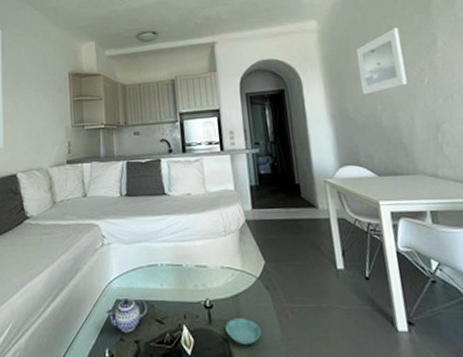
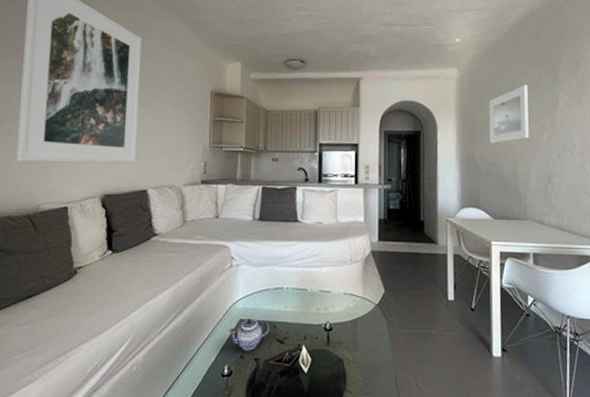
saucer: present [225,318,261,346] -> none [342,341,374,366]

